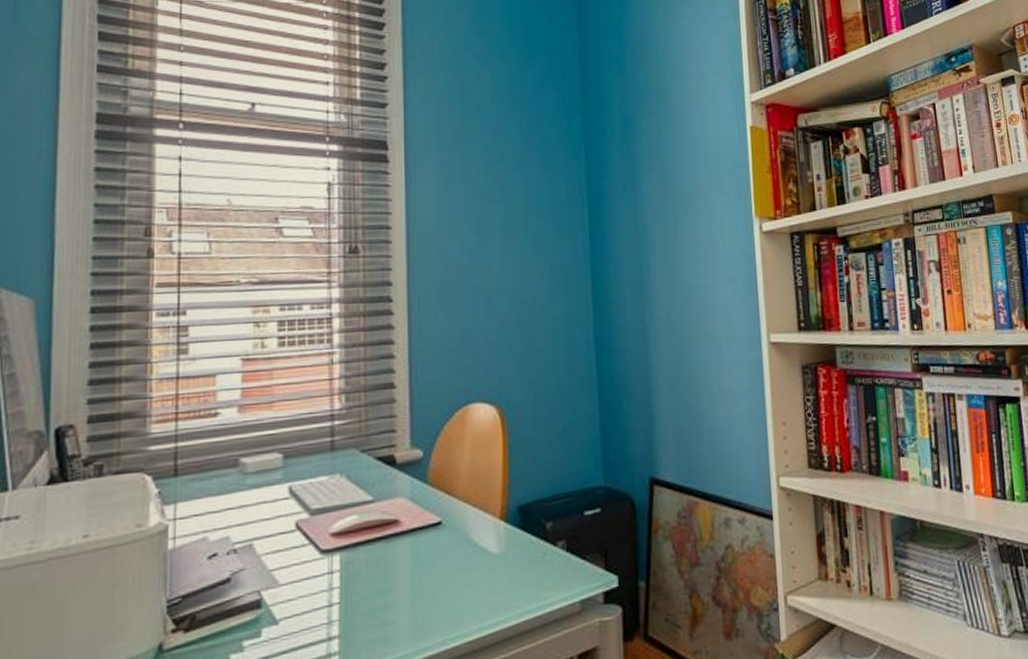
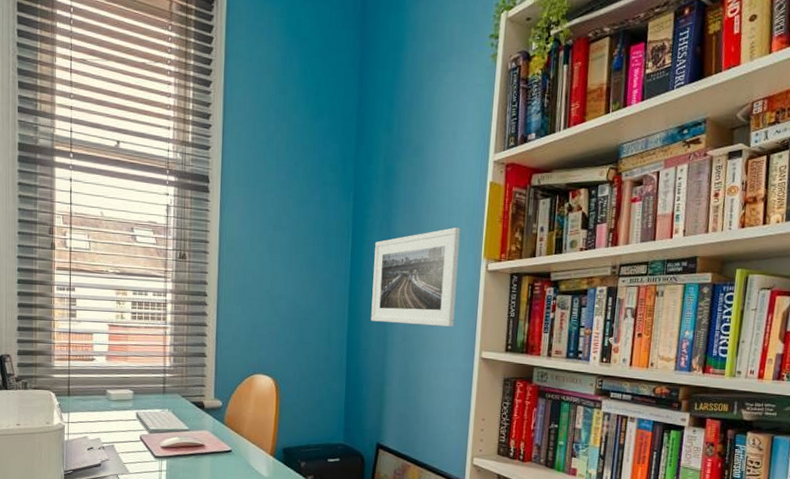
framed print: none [619,183,730,311] -> present [371,227,461,327]

